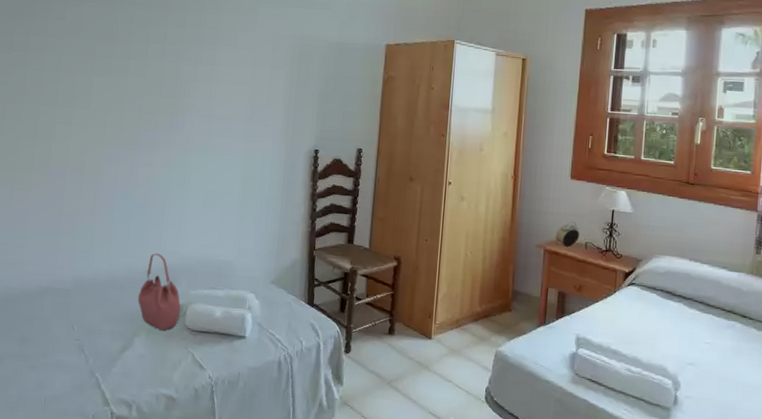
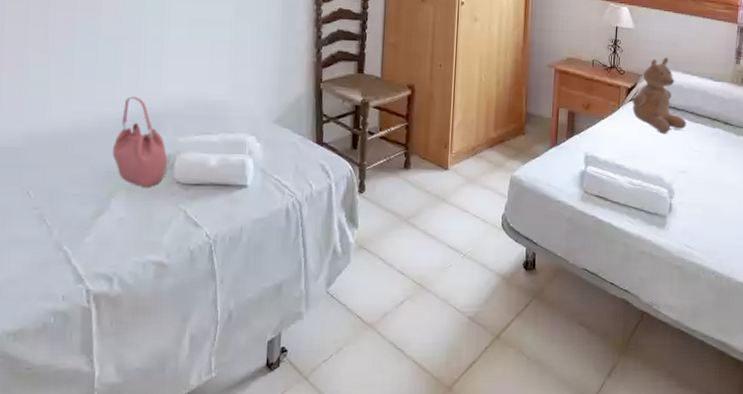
alarm clock: present [555,221,580,247] -> none [564,39,588,65]
teddy bear: none [630,243,695,322] -> present [632,57,687,134]

